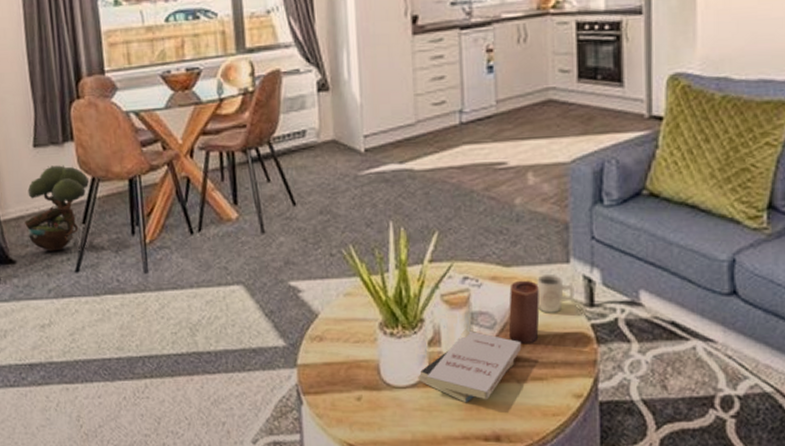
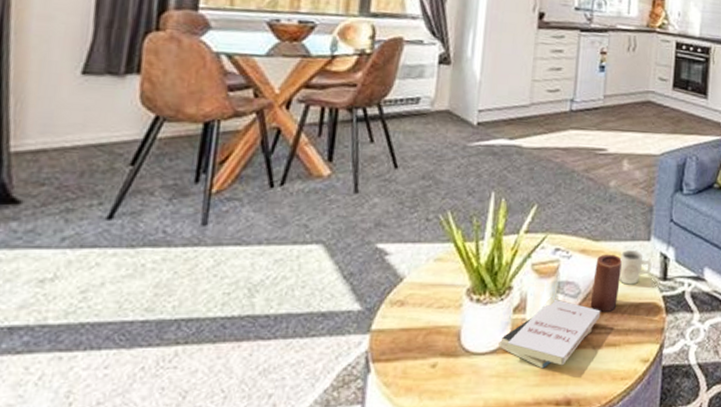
decorative tree: present [25,165,90,252] -> none [46,97,152,194]

